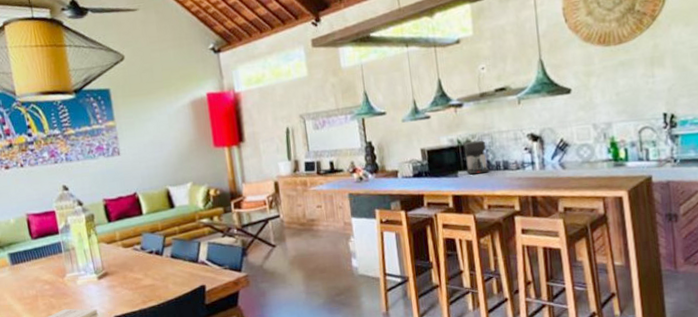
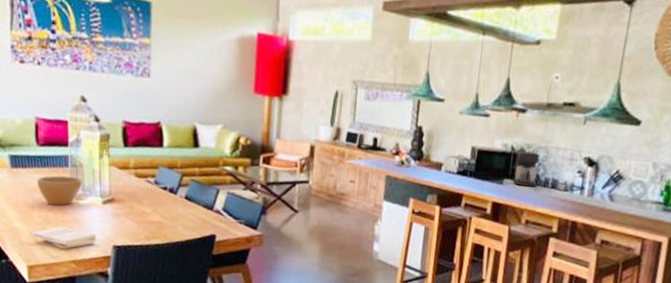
bowl: none [36,260,77,291] -> present [36,175,82,206]

